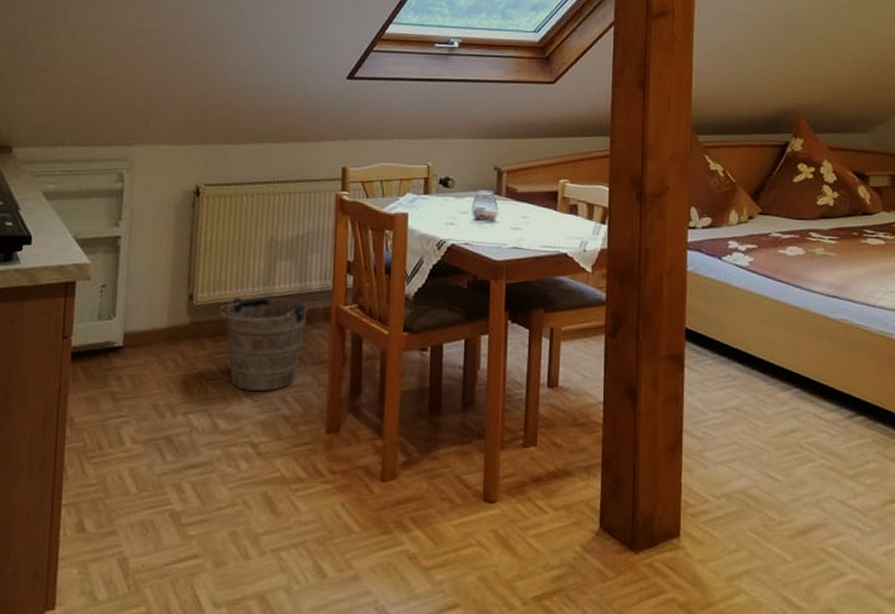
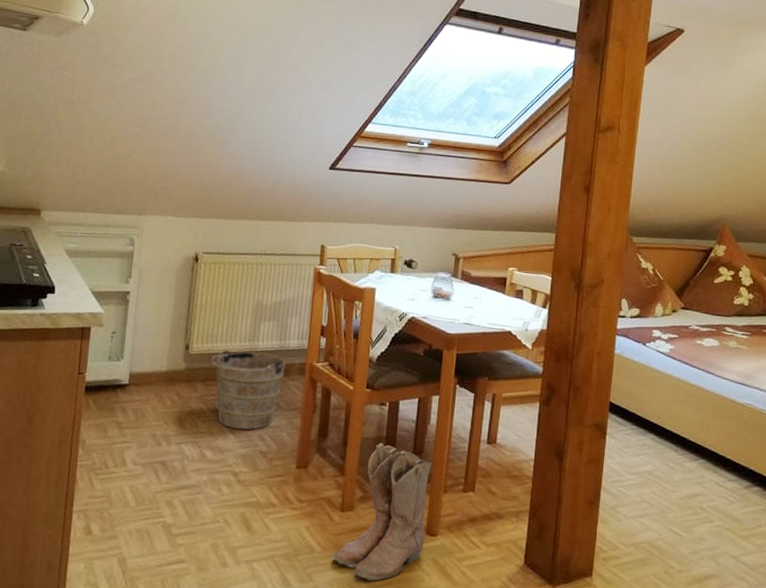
boots: none [374,395,485,563] -> present [332,442,432,581]

